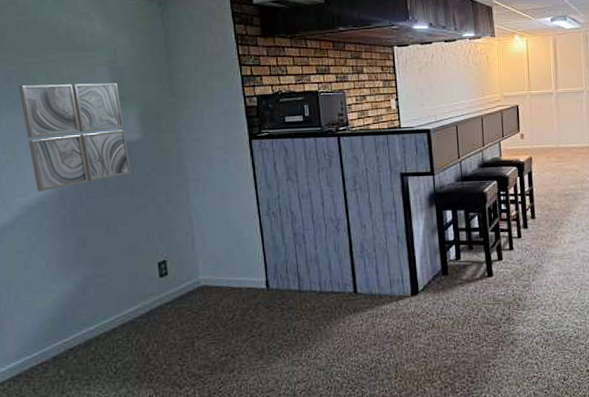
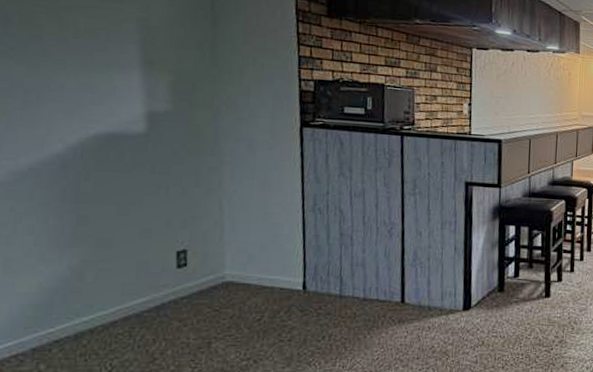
wall art: present [18,82,132,192] -> none [18,29,155,157]

